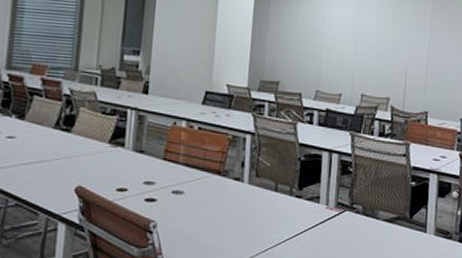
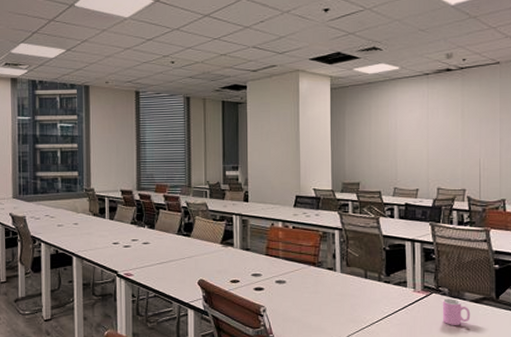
cup: none [353,217,383,247] -> present [442,298,471,325]

